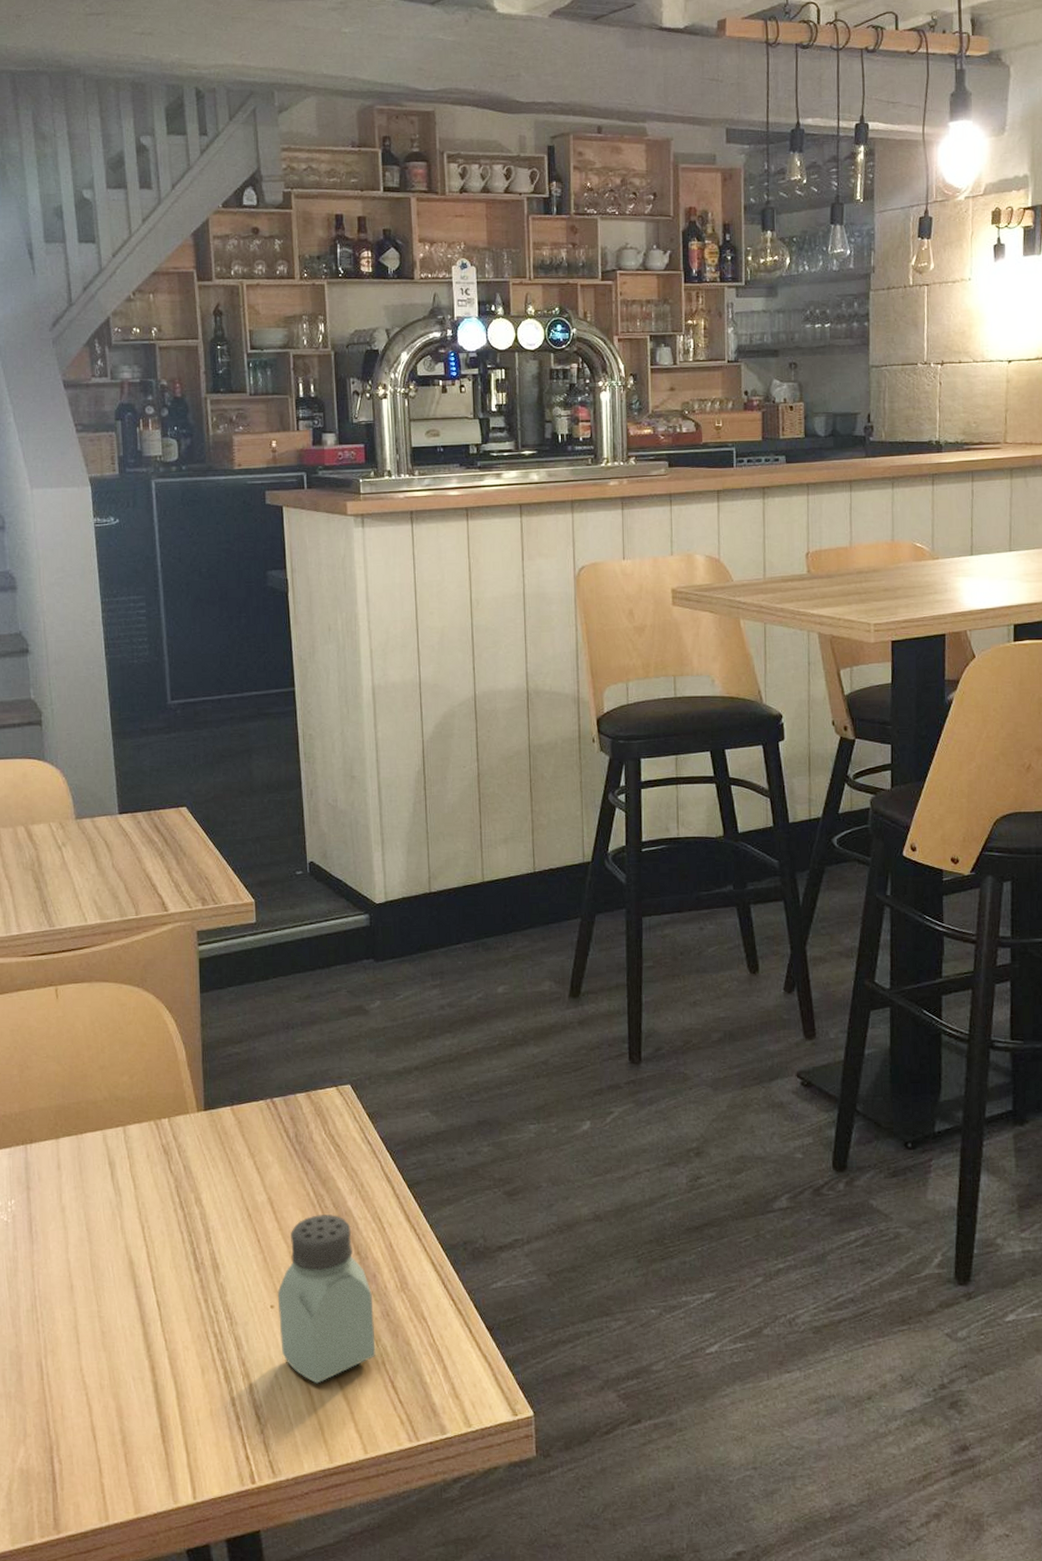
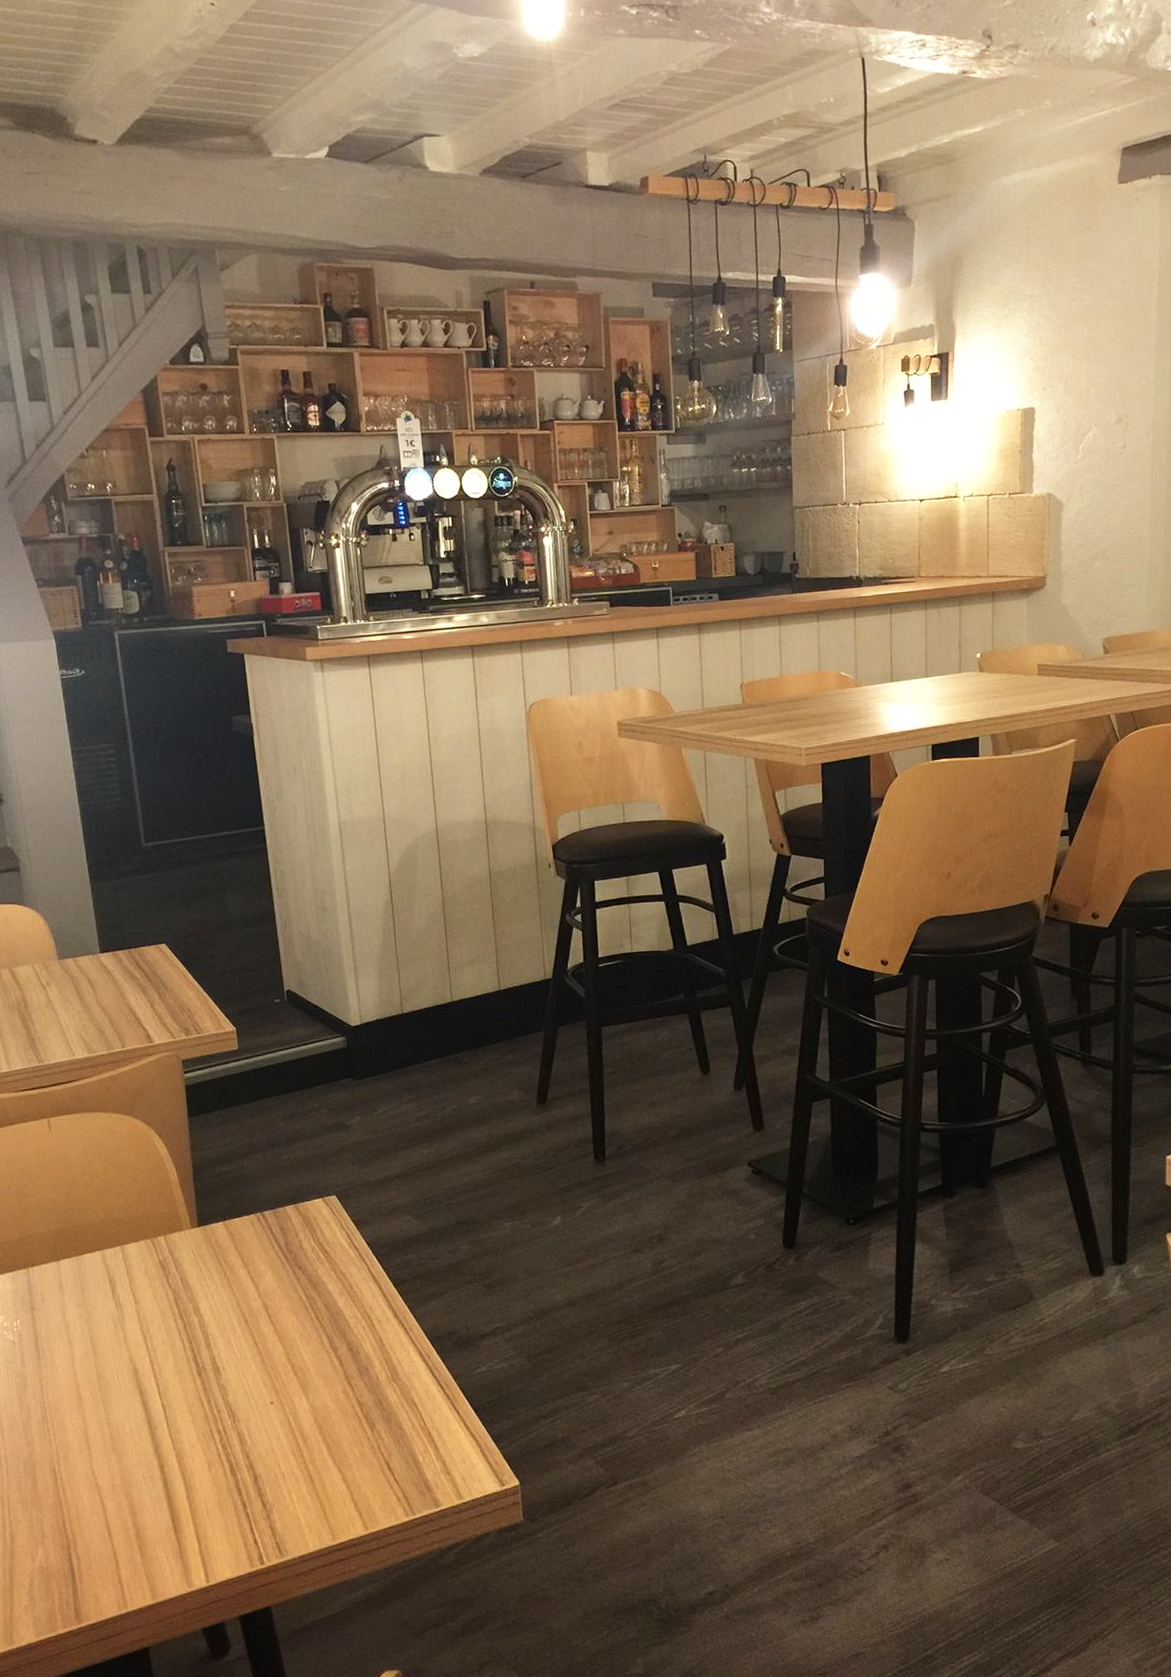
saltshaker: present [277,1214,376,1384] -> none [276,1315,371,1470]

